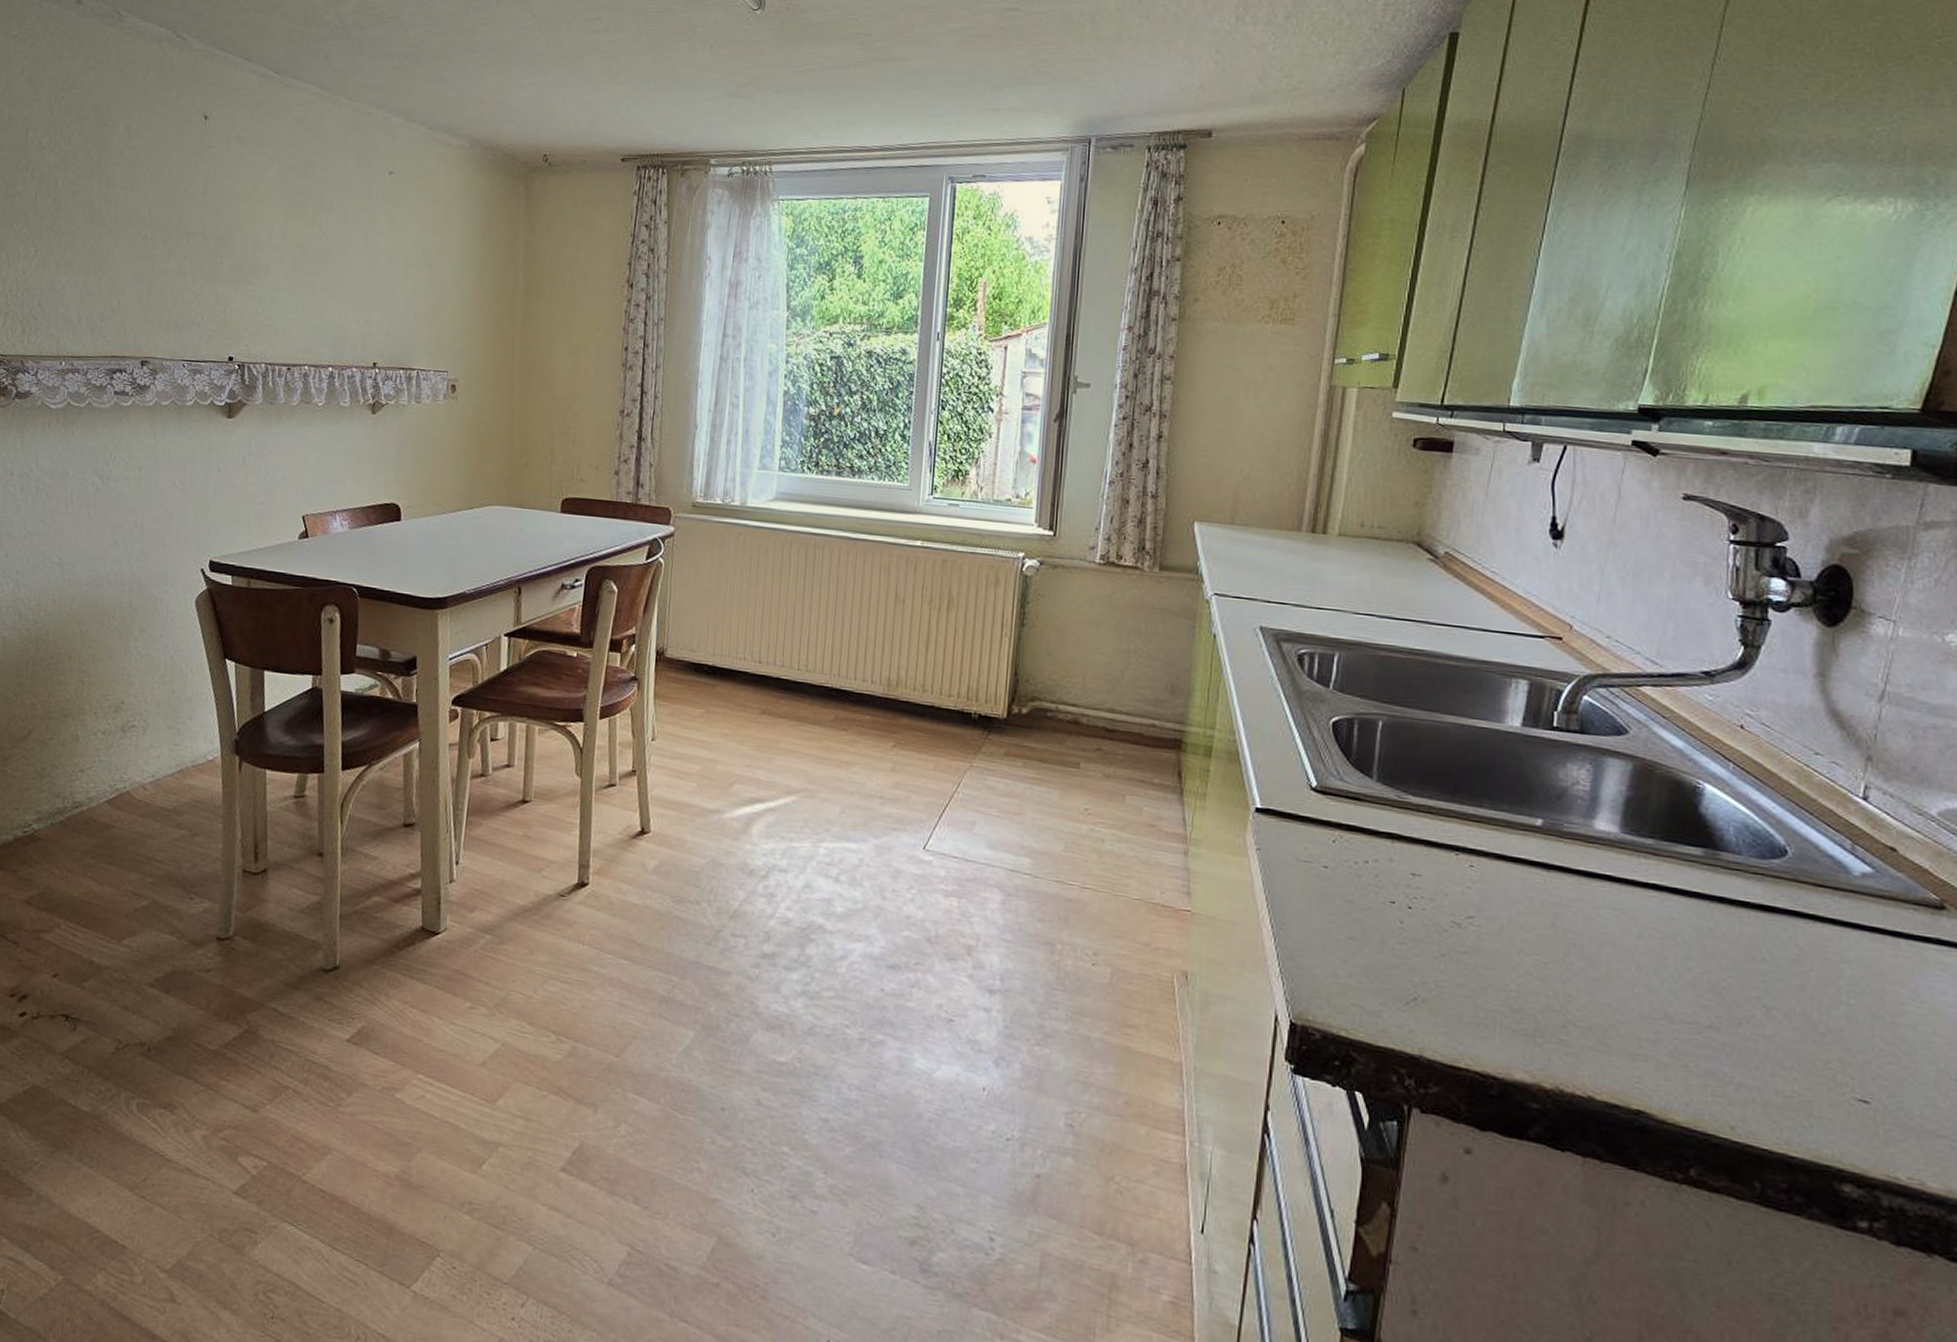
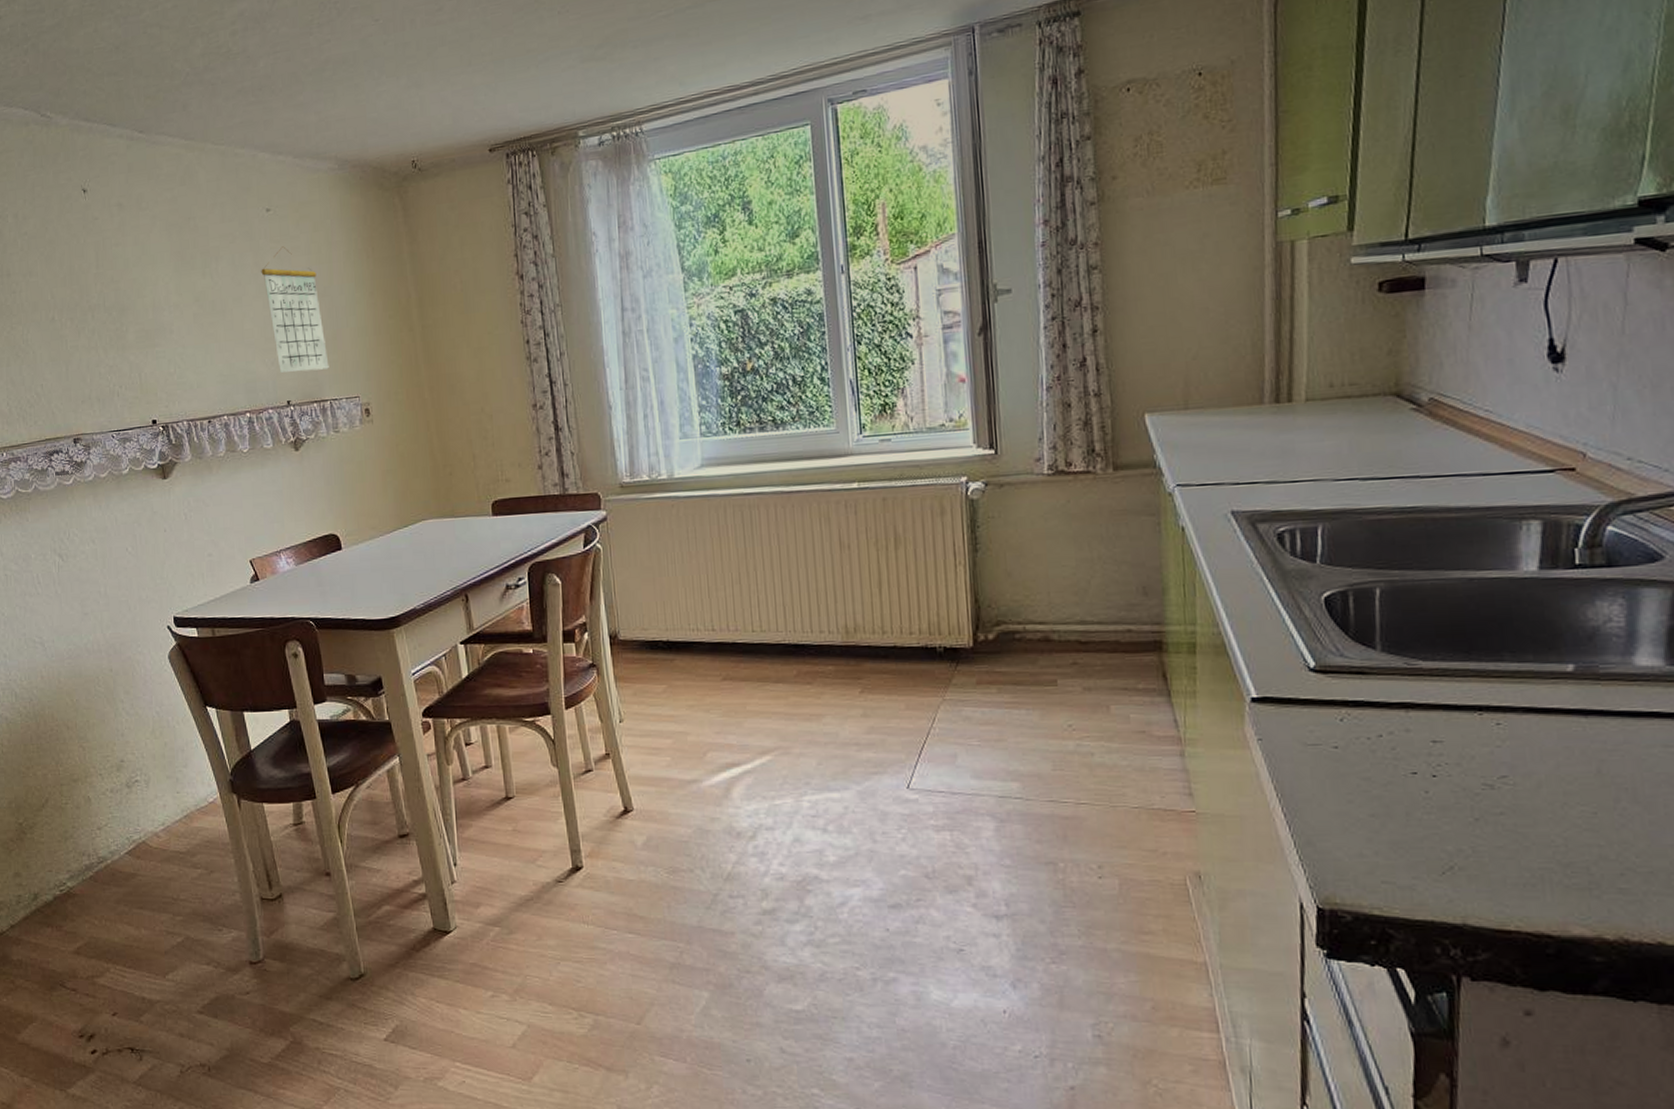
calendar: none [371,211,428,339] -> present [261,246,329,373]

